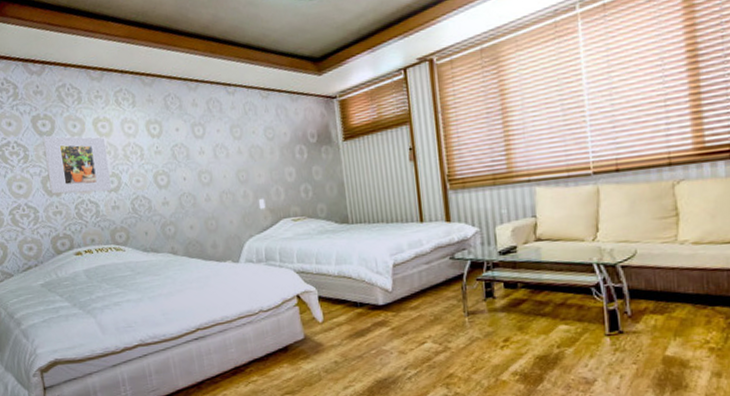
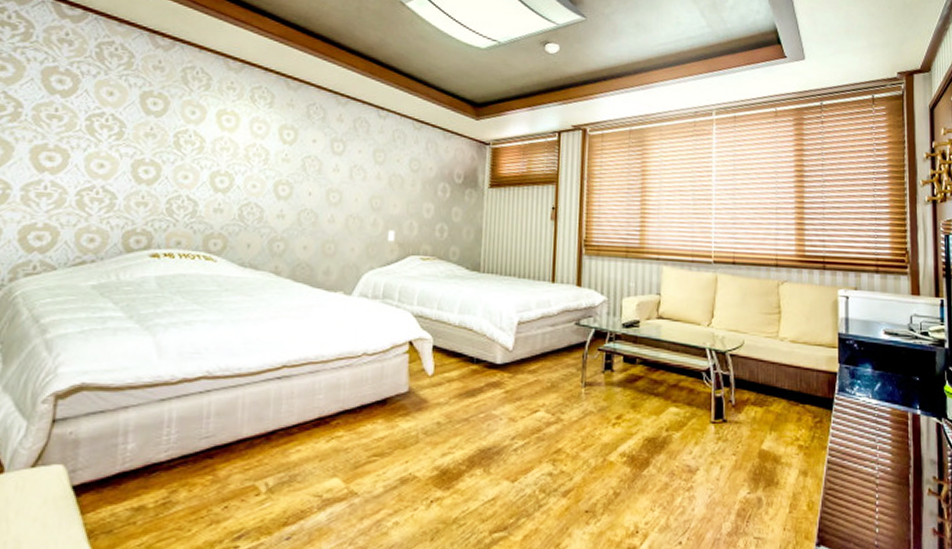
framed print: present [42,136,112,195] -> none [140,116,227,190]

